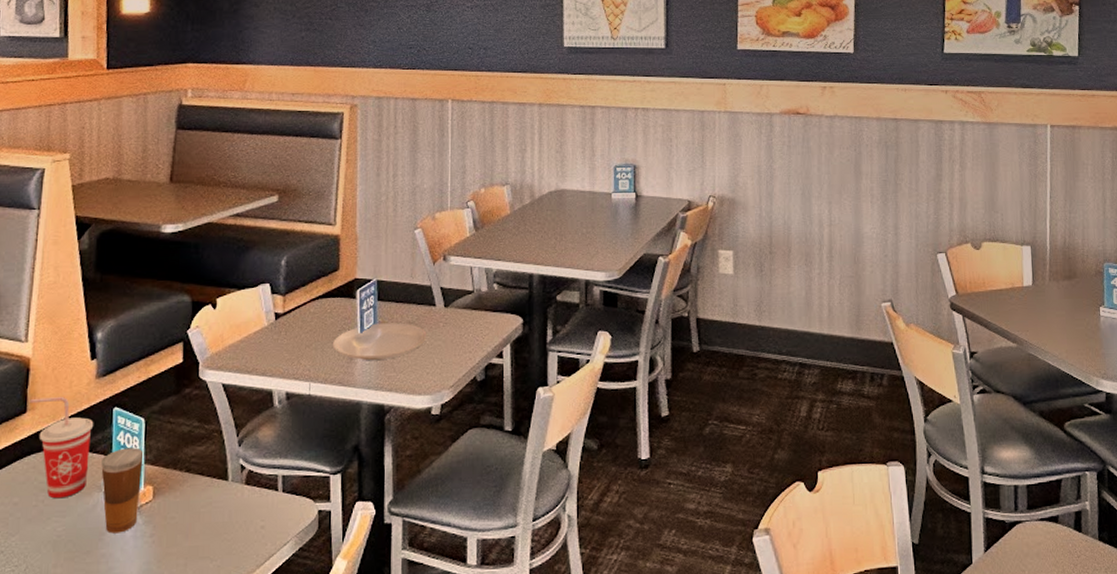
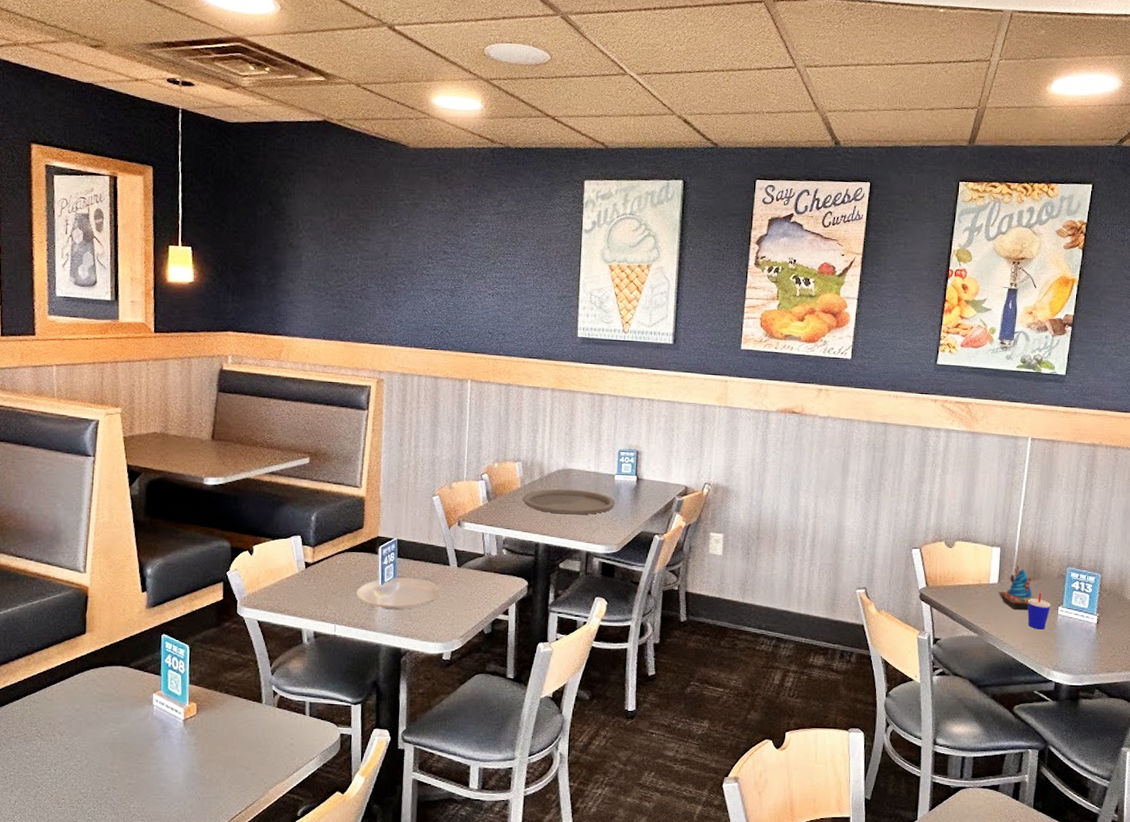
beverage cup: present [29,396,94,499] -> none [88,621,145,708]
beverage cup: present [101,447,143,534] -> none [151,669,187,741]
tray: none [513,212,614,240] -> present [523,488,616,515]
ice cream: none [1034,264,1074,313] -> present [998,565,1035,610]
beverage cup: none [1066,292,1092,334] -> present [1027,592,1051,629]

